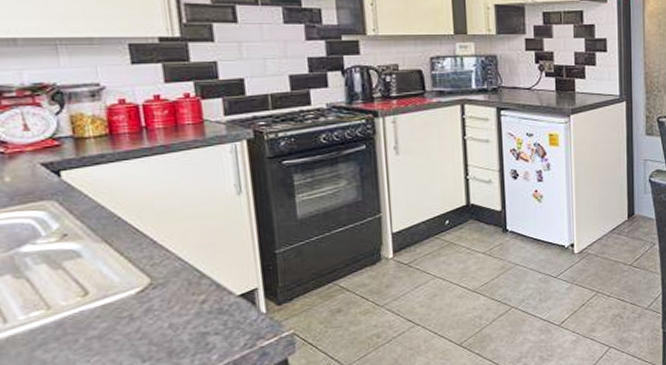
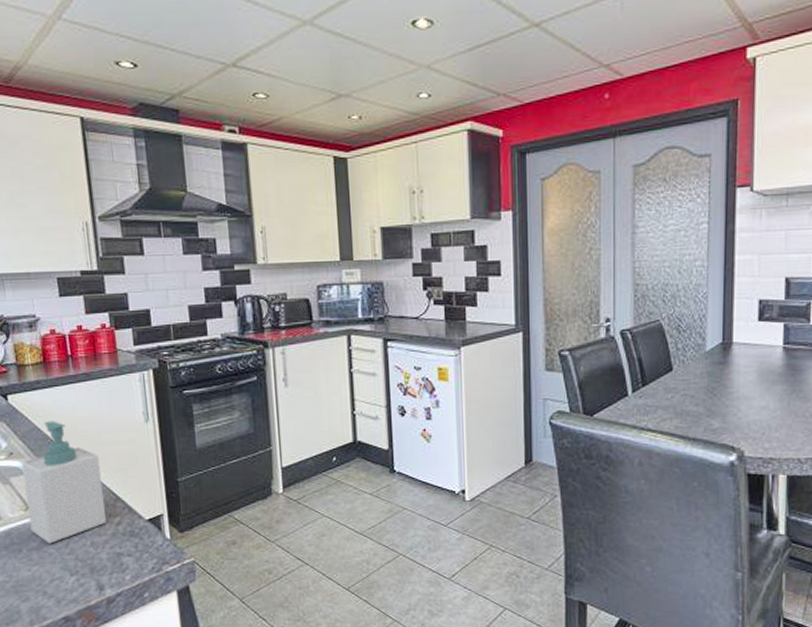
soap bottle: none [79,197,188,331] -> present [21,421,106,544]

